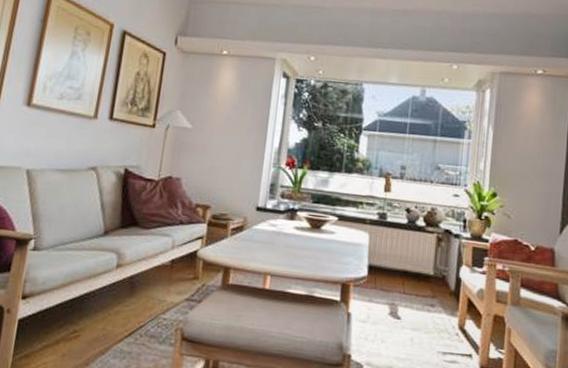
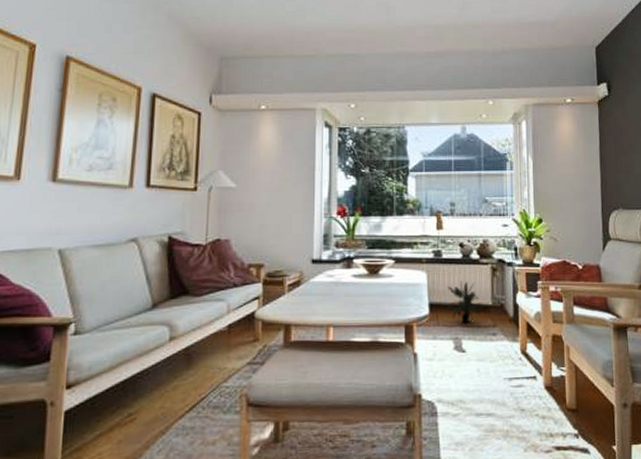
potted plant: none [386,247,424,291] -> present [446,281,483,323]

